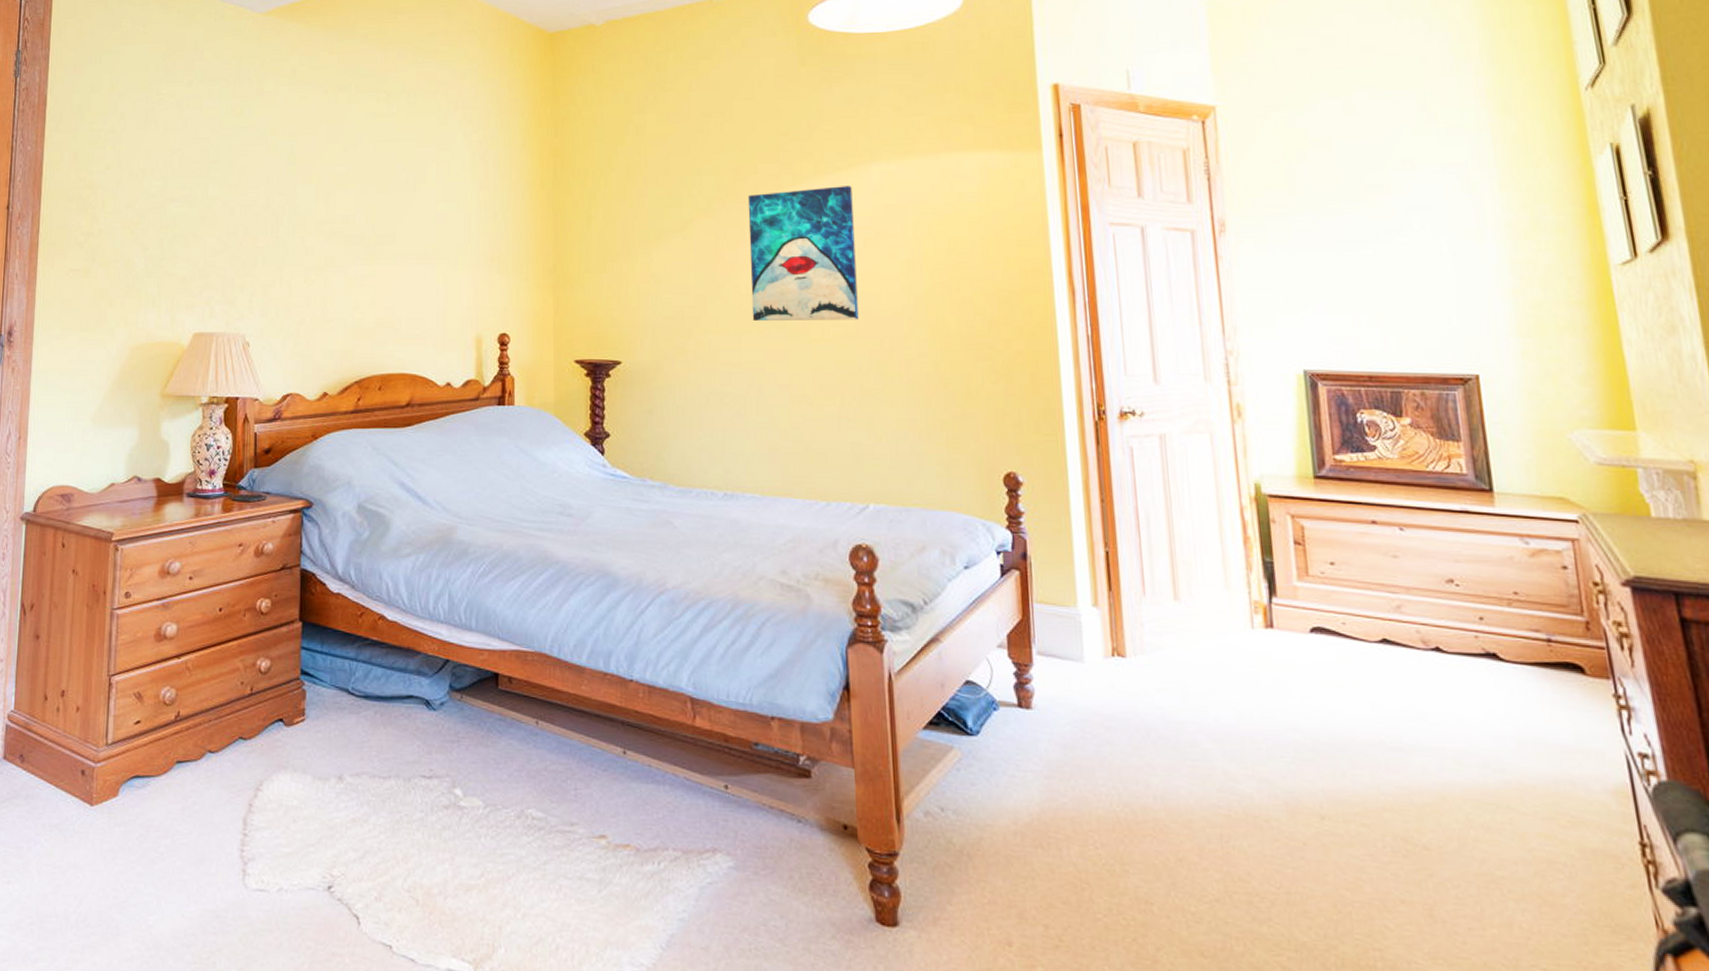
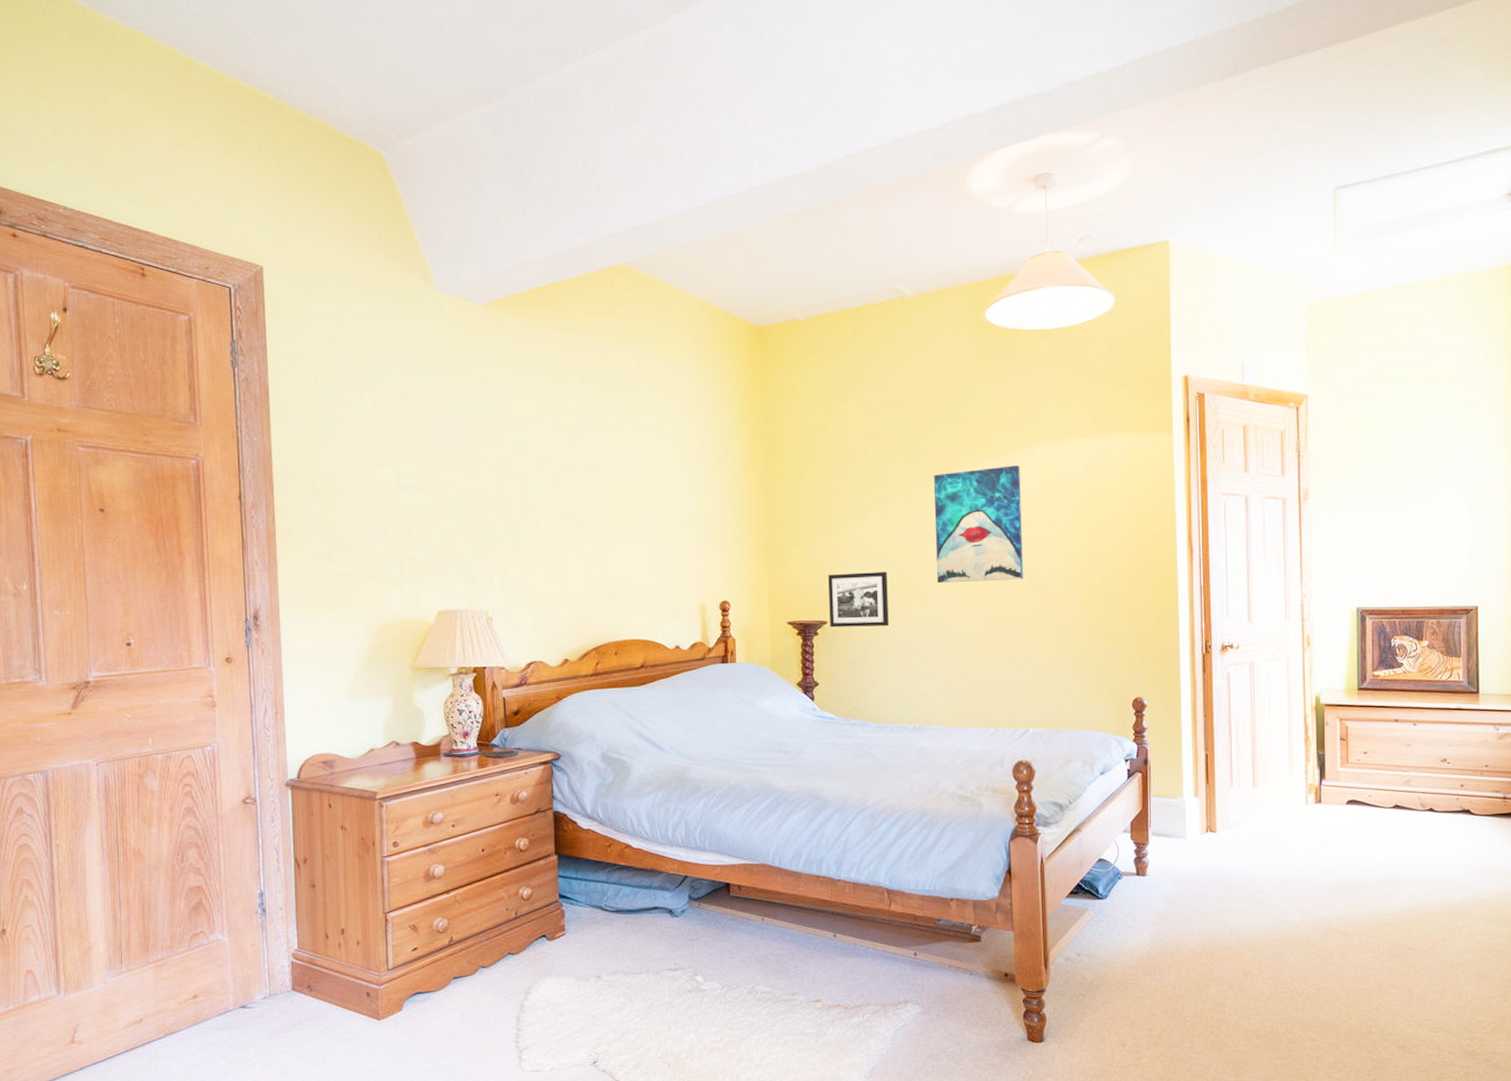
picture frame: none [623,305,694,371] -> present [828,572,889,628]

